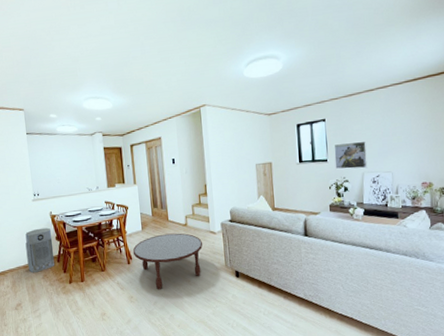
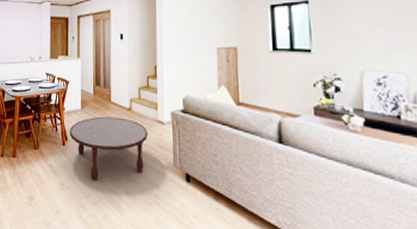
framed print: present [334,141,368,170] -> none [320,30,369,65]

